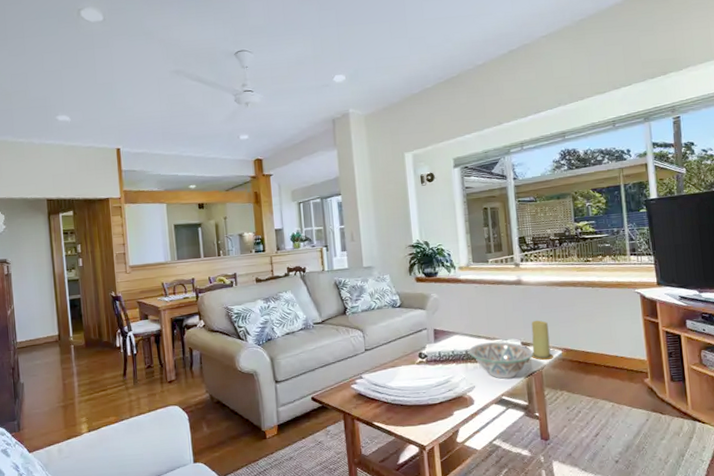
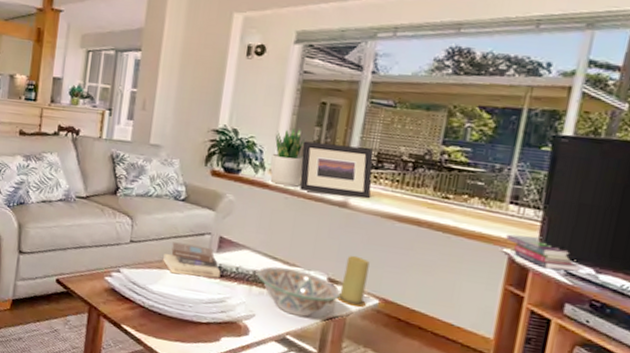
books: none [394,340,442,369] -> present [163,242,221,278]
planter: none [457,231,484,279] -> present [270,128,305,187]
picture frame: none [477,236,536,278] -> present [299,141,374,199]
books: none [635,275,688,298] -> present [506,234,580,272]

